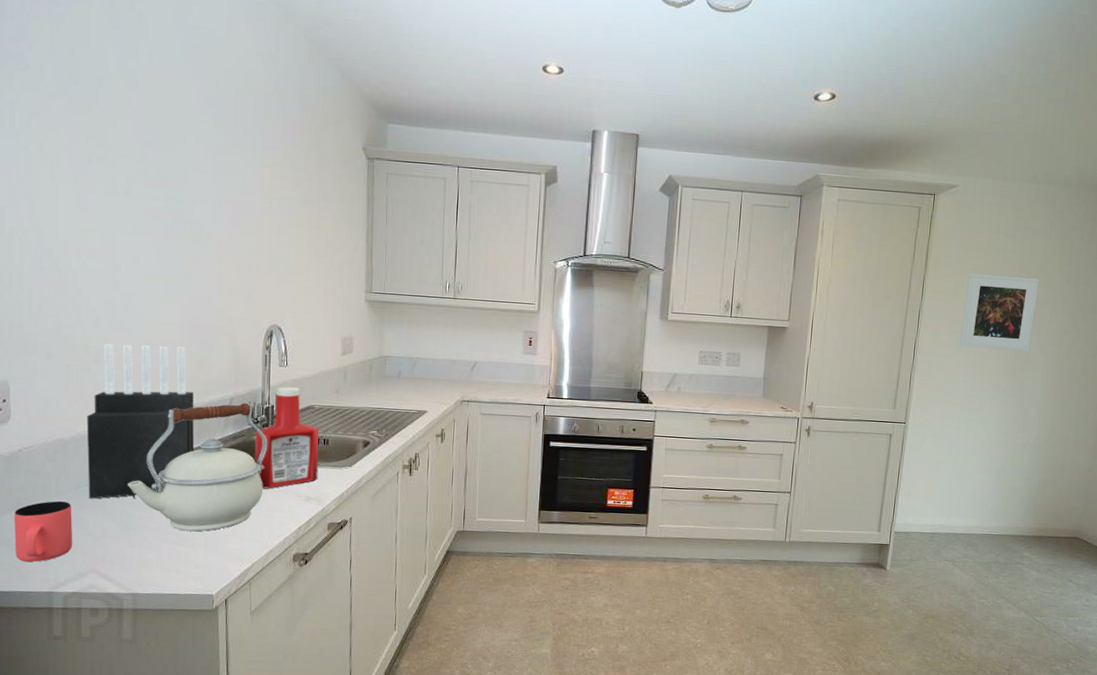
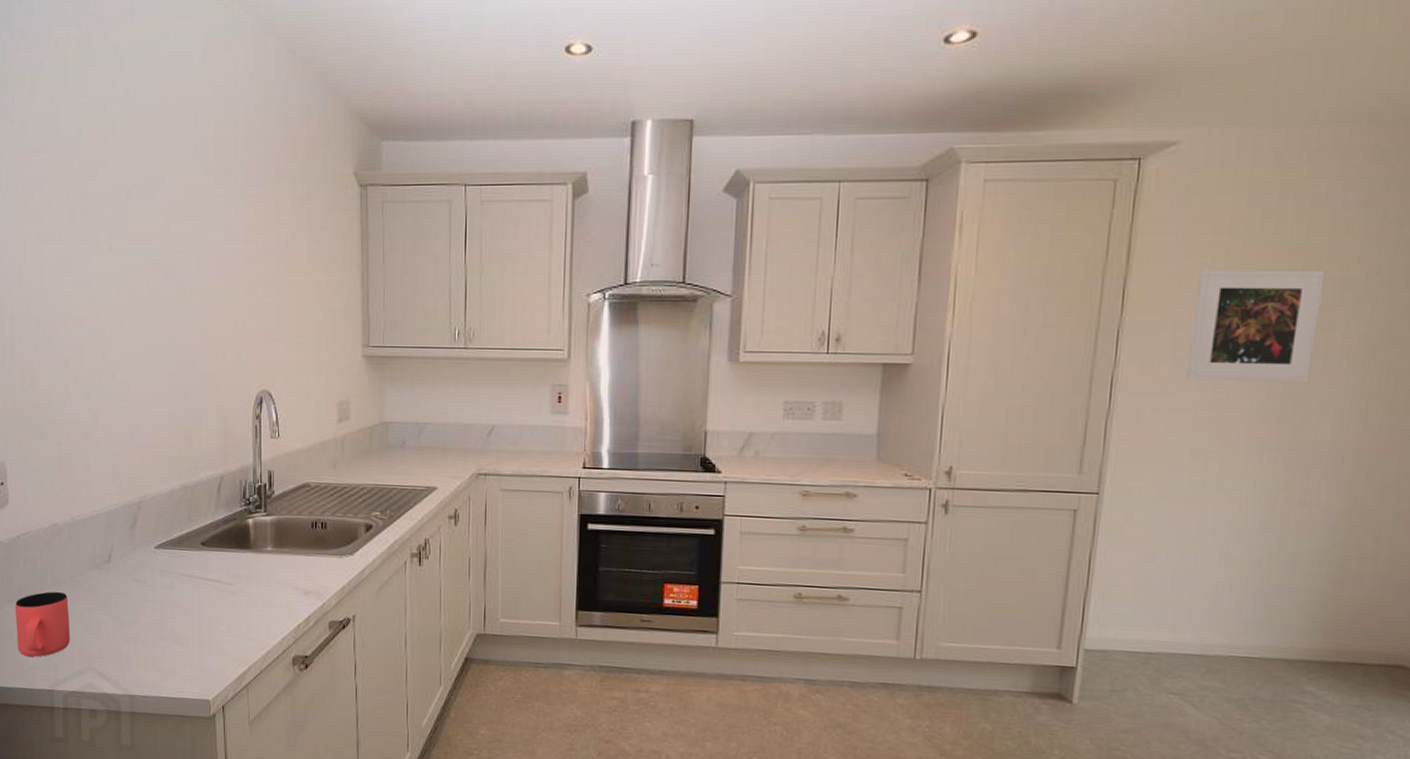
knife block: present [86,344,195,499] -> none [79,418,186,591]
kettle: present [128,402,268,532] -> none [121,481,262,628]
ketchup bottle: present [254,387,319,489] -> none [247,462,316,581]

